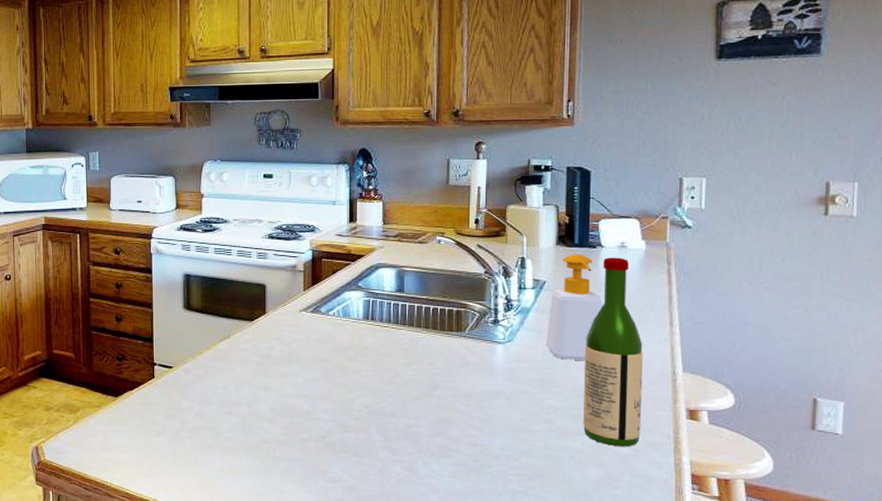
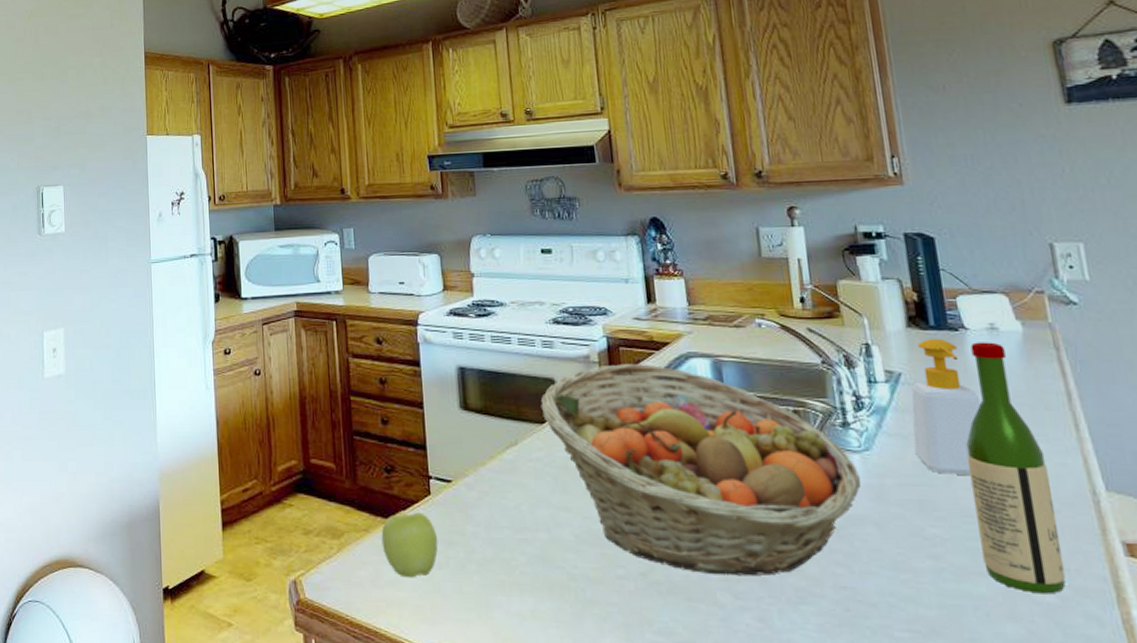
apple: none [111,392,158,443] -> present [381,512,439,578]
fruit basket: none [252,273,501,438] -> present [540,364,861,577]

